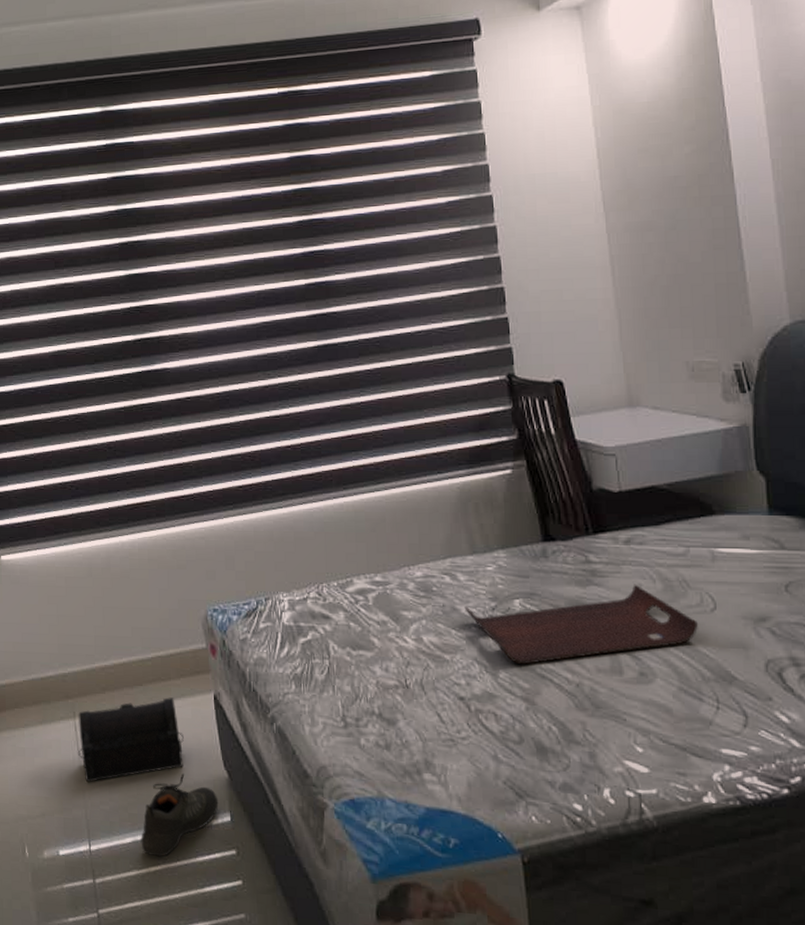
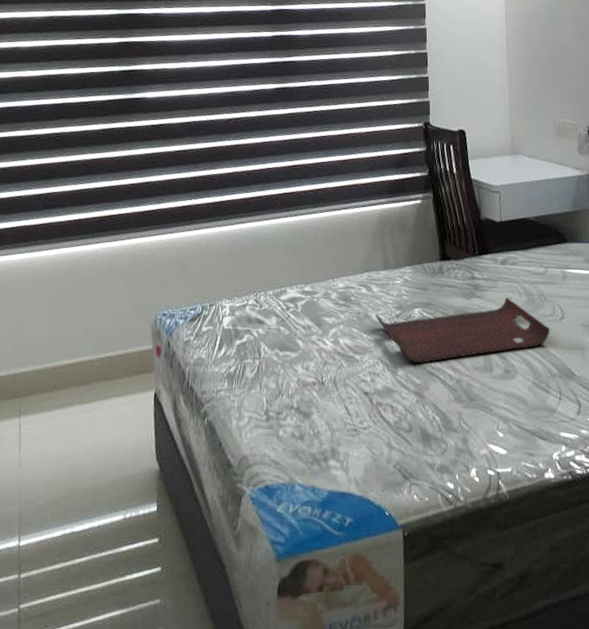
treasure chest: present [78,697,184,783] -> none [19,395,122,479]
shoe: present [141,774,219,857] -> none [69,467,148,549]

